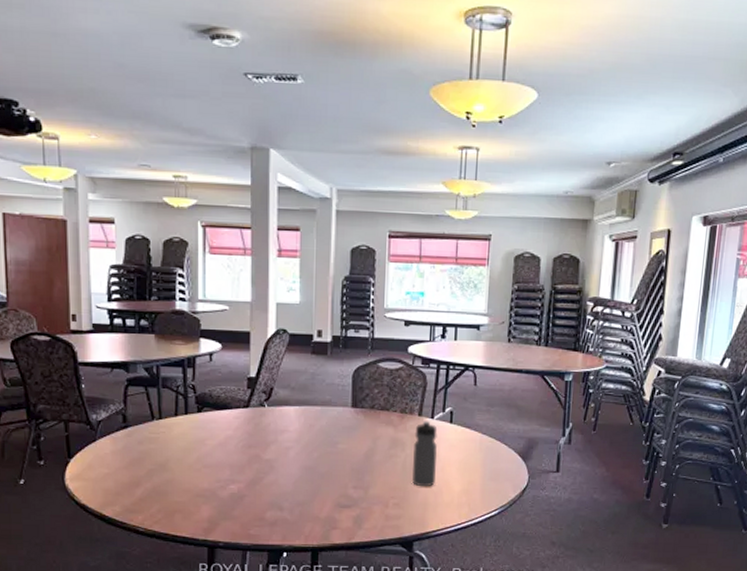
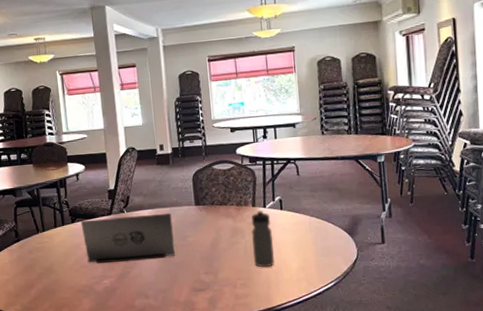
laptop: none [209,410,322,466] -> present [80,212,176,263]

